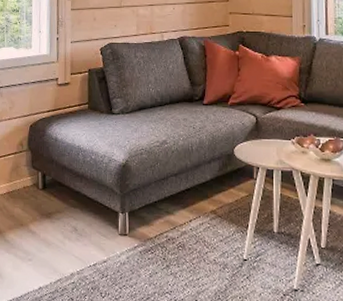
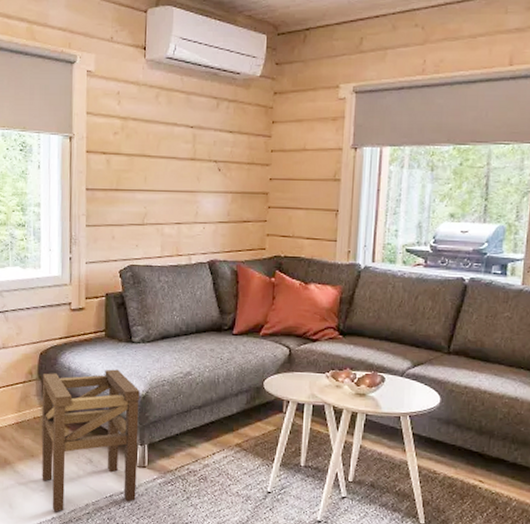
stool: none [30,139,120,282] -> present [41,369,140,512]

